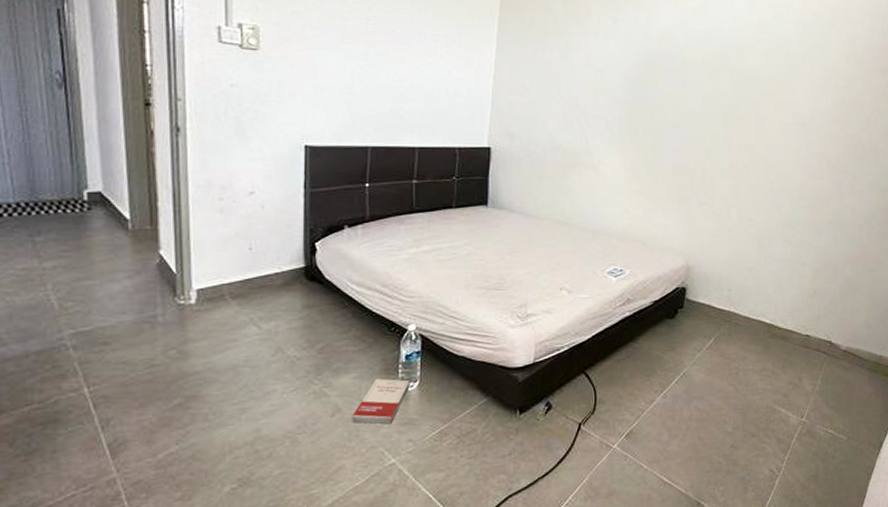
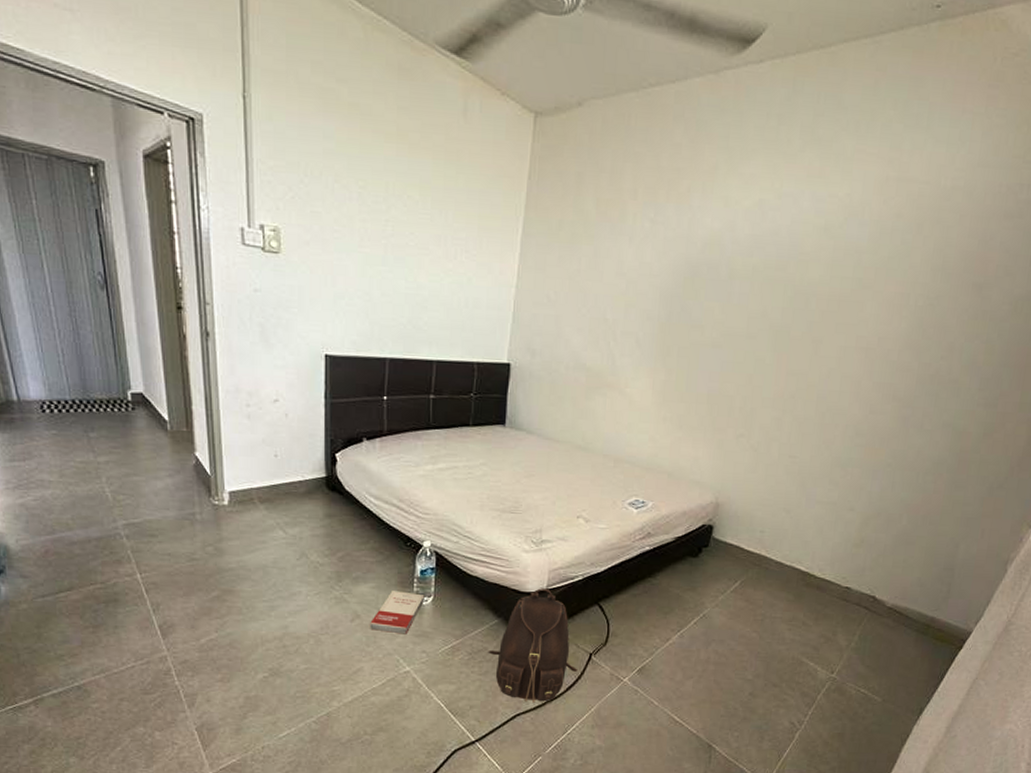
backpack: none [477,362,568,483] -> present [488,588,578,704]

